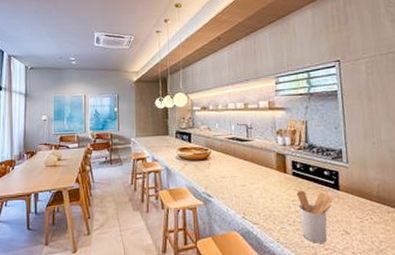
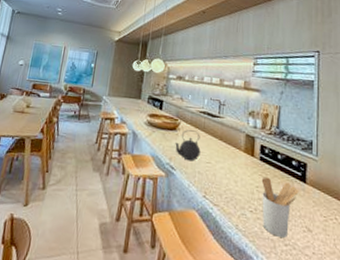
kettle: none [209,157,234,187] -> present [175,130,201,162]

